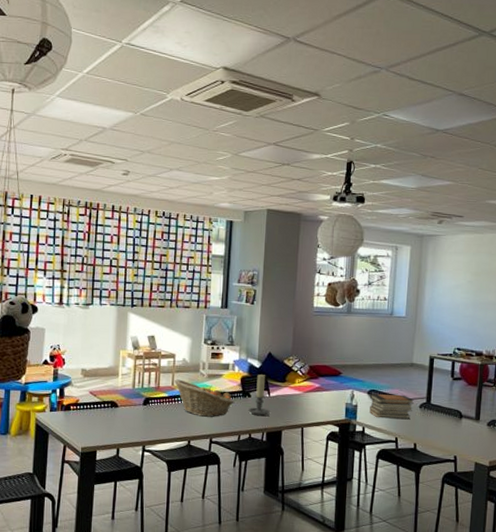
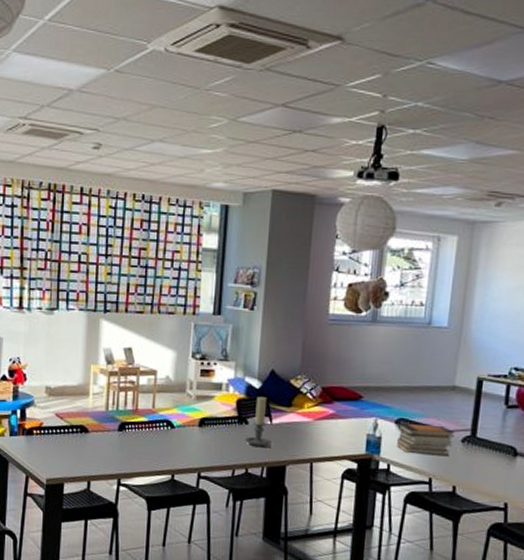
fruit basket: present [174,379,235,417] -> none [155,400,229,447]

